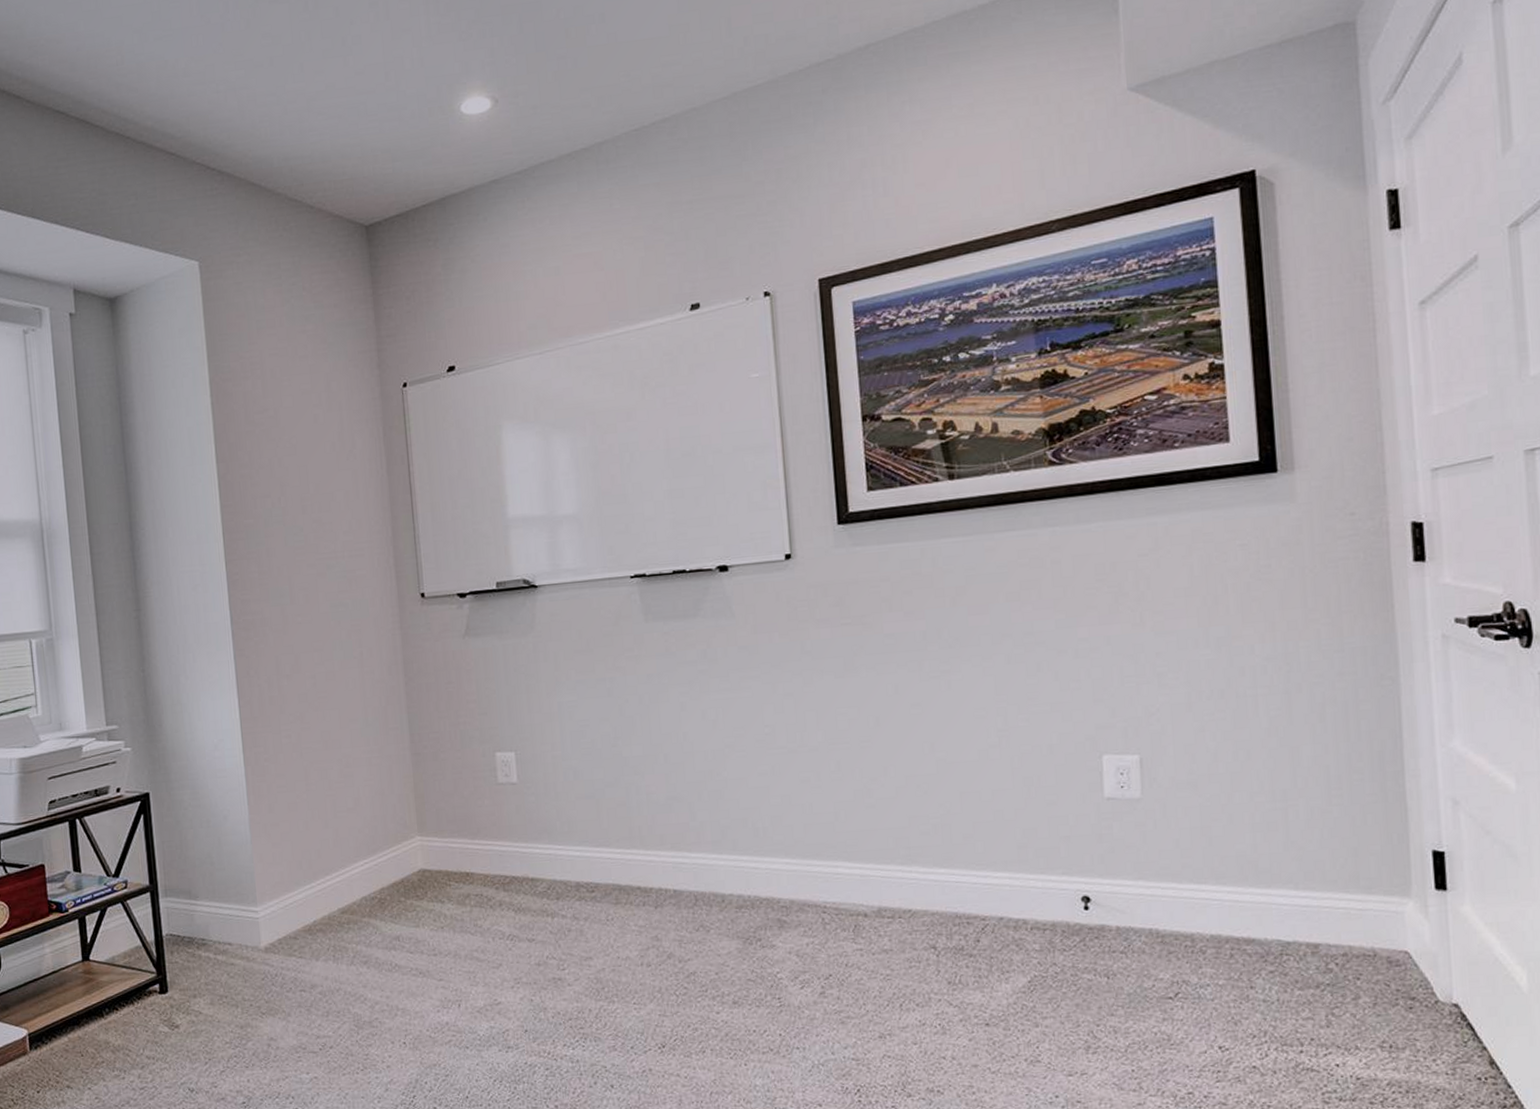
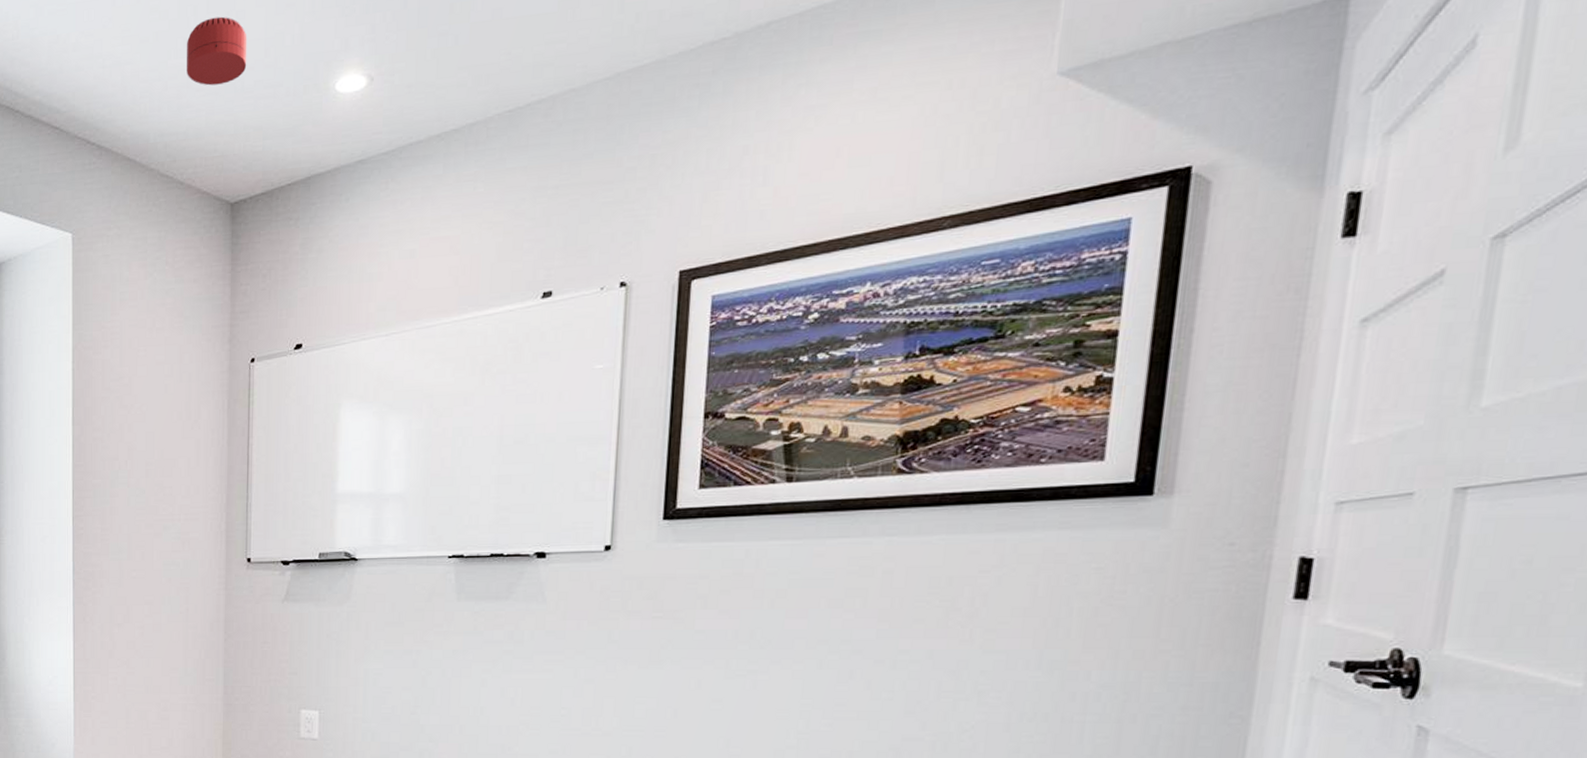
smoke detector: none [303,41,368,110] -> present [187,16,247,86]

